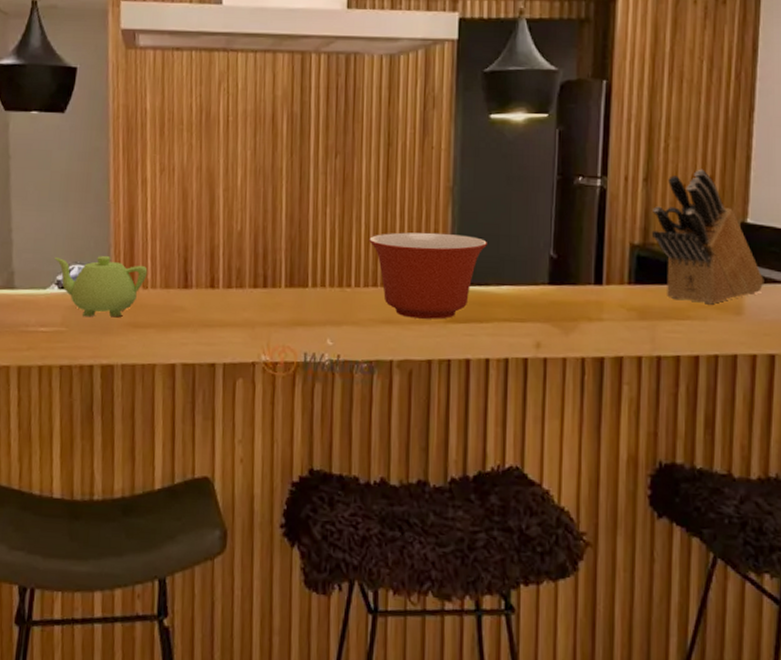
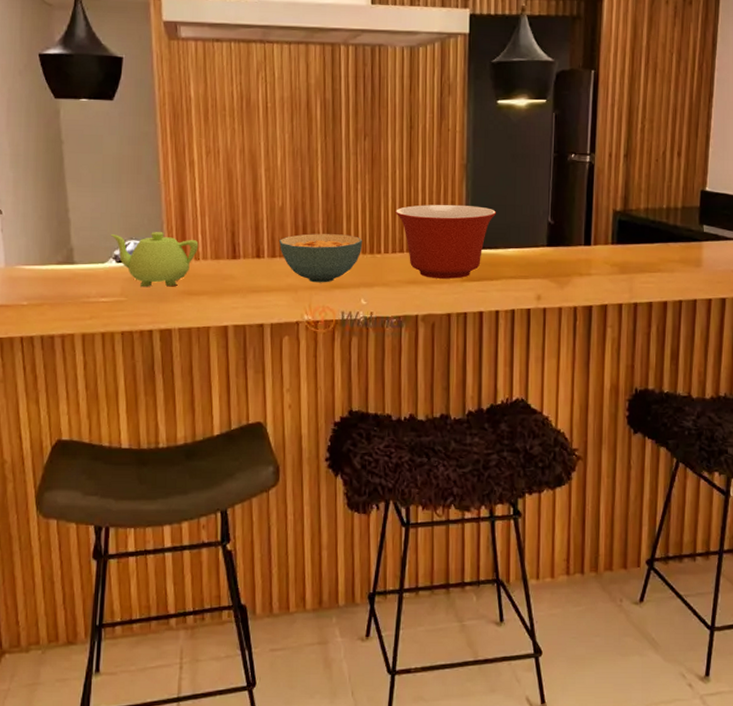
cereal bowl: none [236,262,331,319] -> present [279,233,363,283]
knife block: present [651,169,764,305] -> none [630,146,719,259]

